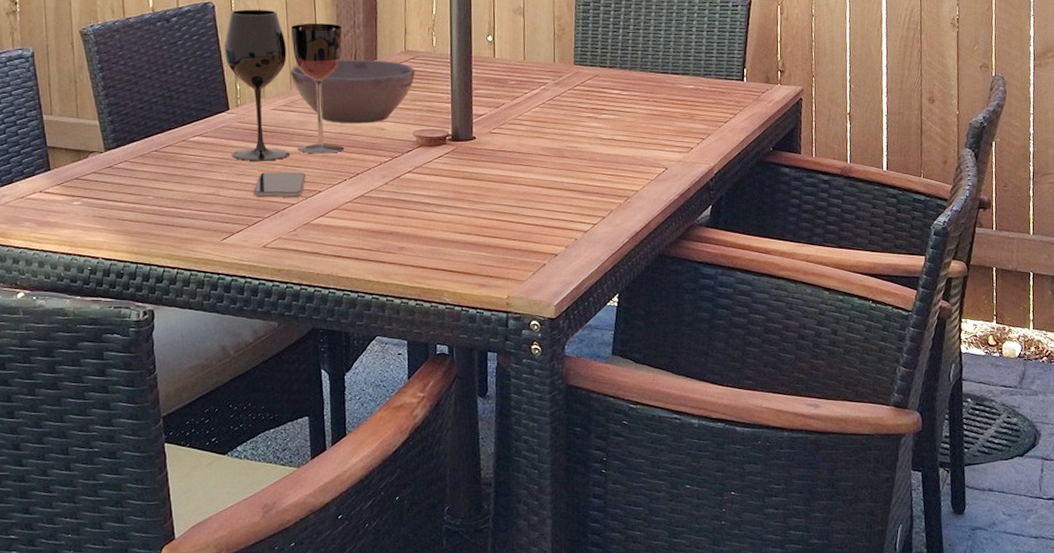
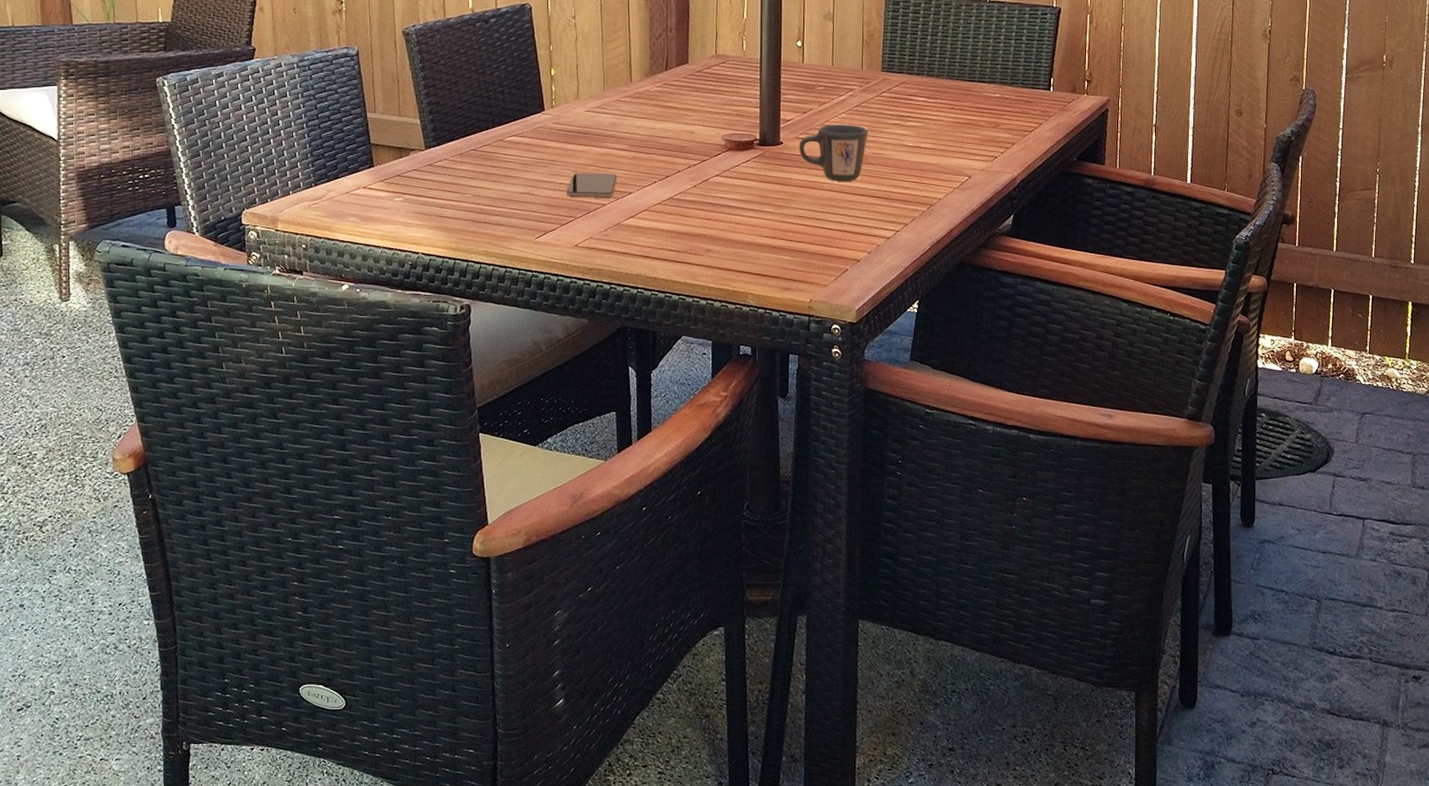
wineglass: present [225,9,291,161] -> none [541,11,603,162]
wineglass: present [290,23,344,154] -> none [605,26,655,156]
bowl: present [291,59,415,124] -> none [604,62,725,127]
mug: none [492,118,562,176] -> present [799,125,868,181]

